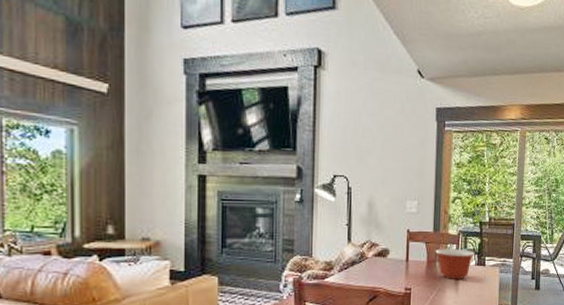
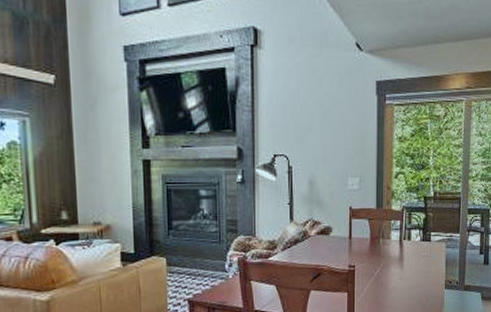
mixing bowl: present [435,248,476,279] -> none [378,224,420,256]

